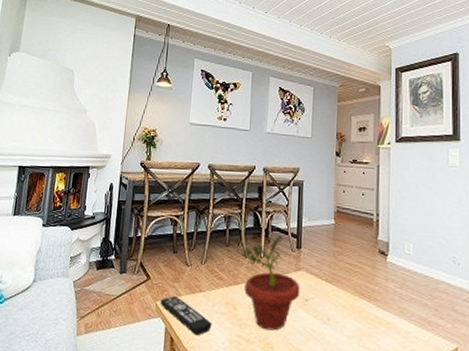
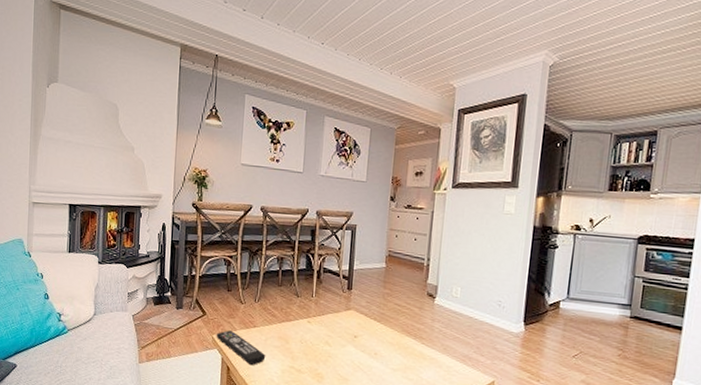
potted plant: present [243,234,301,331] -> none [295,276,350,363]

